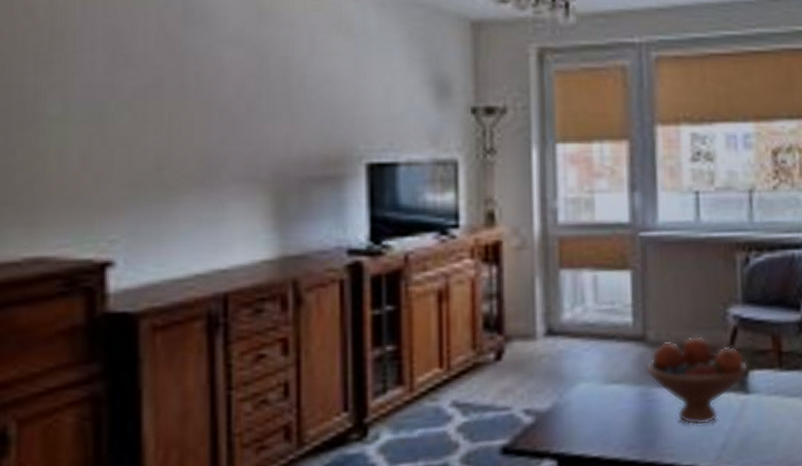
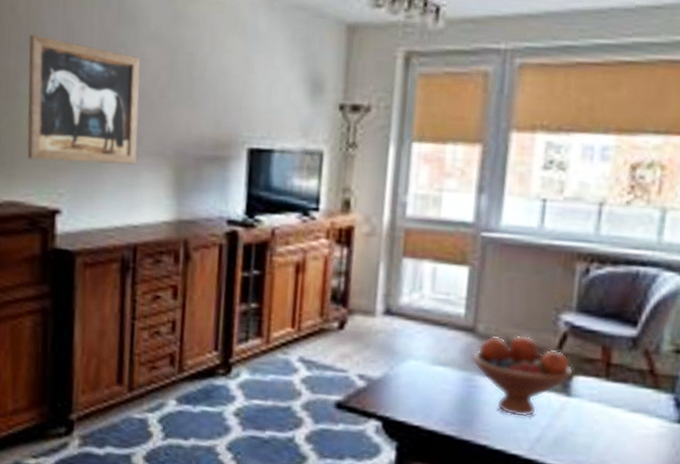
wall art: none [54,41,220,200] -> present [27,34,141,165]

